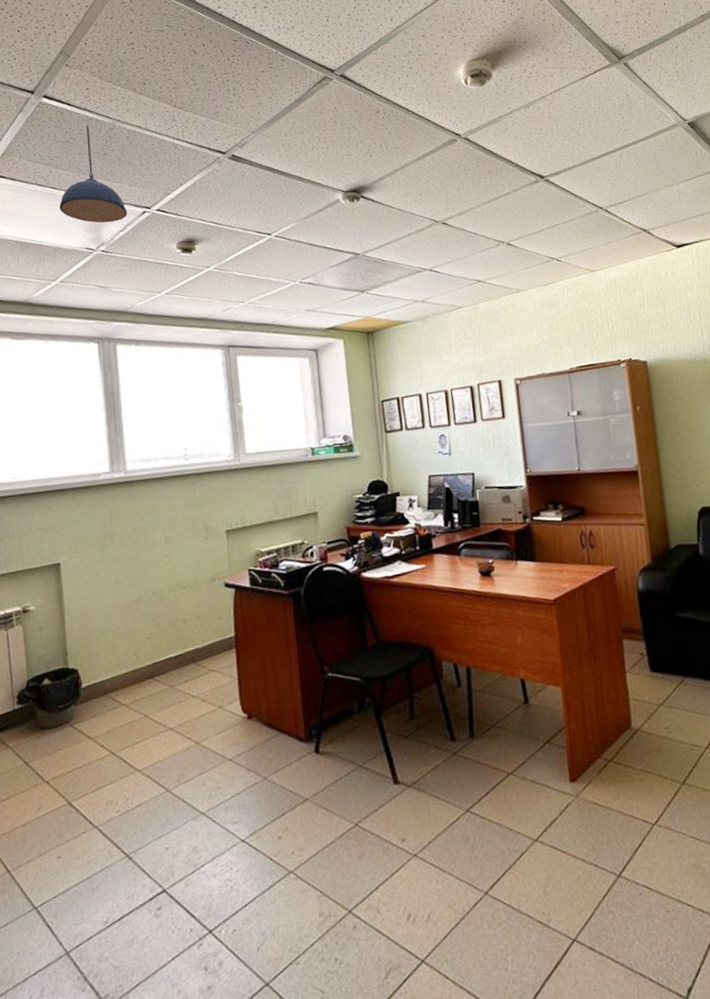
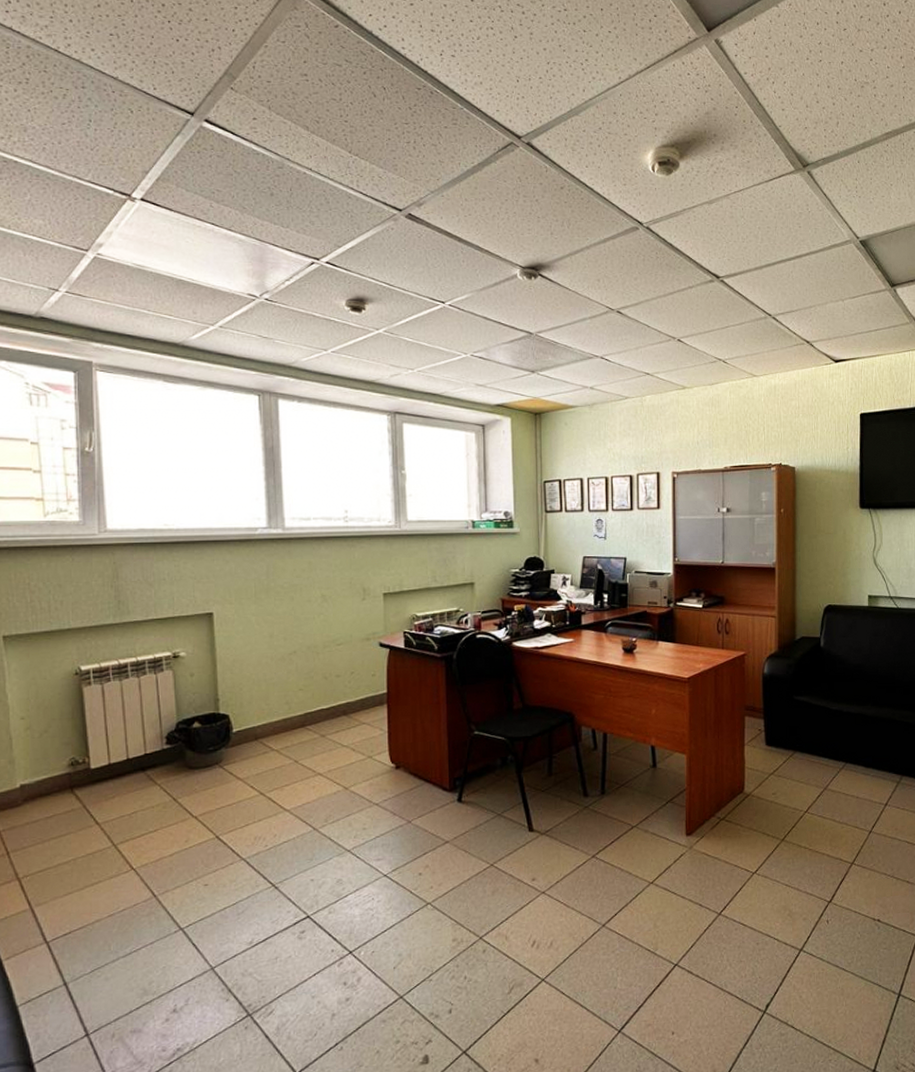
pendant light: present [59,125,127,223] -> none [220,159,294,270]

